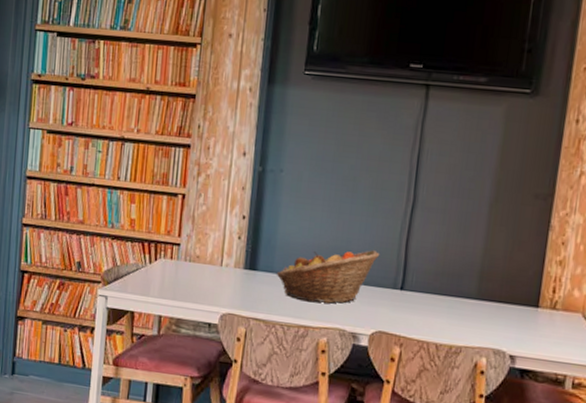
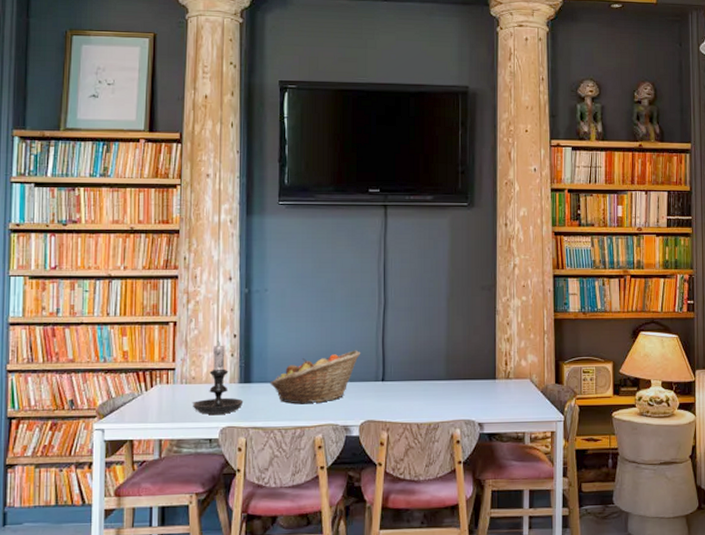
candle holder: none [194,220,247,300] -> present [192,341,244,414]

